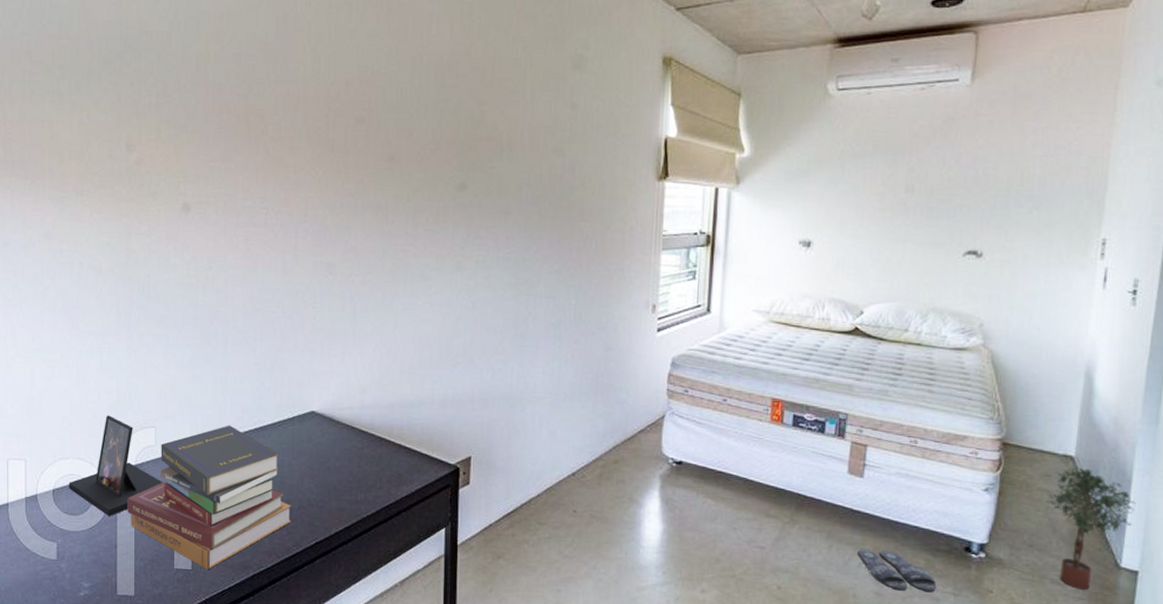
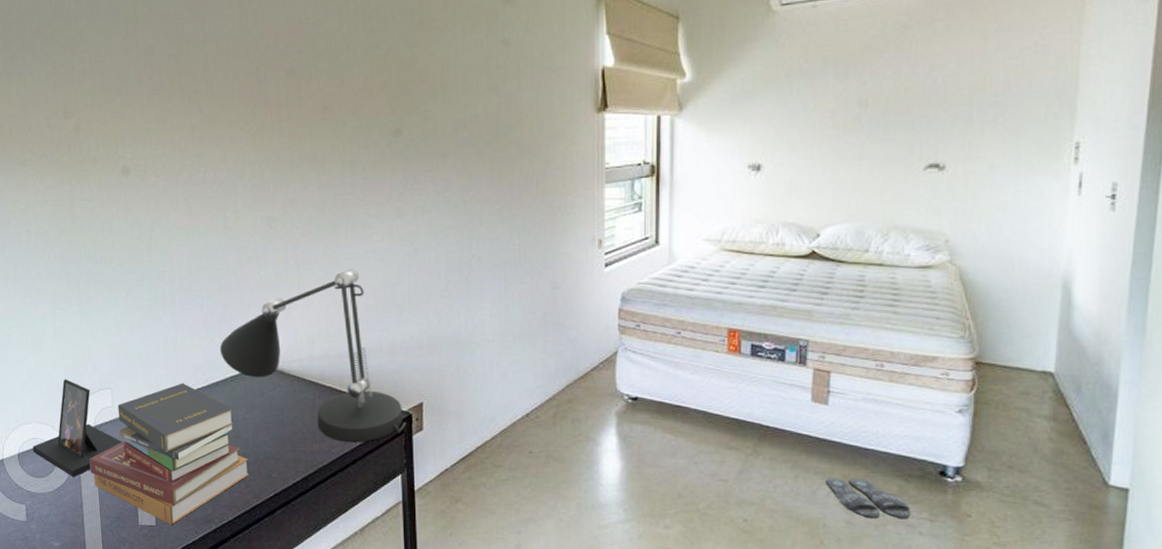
desk lamp: none [270,319,453,494] -> present [219,268,406,443]
potted tree: present [1046,468,1136,590] -> none [1025,384,1124,510]

